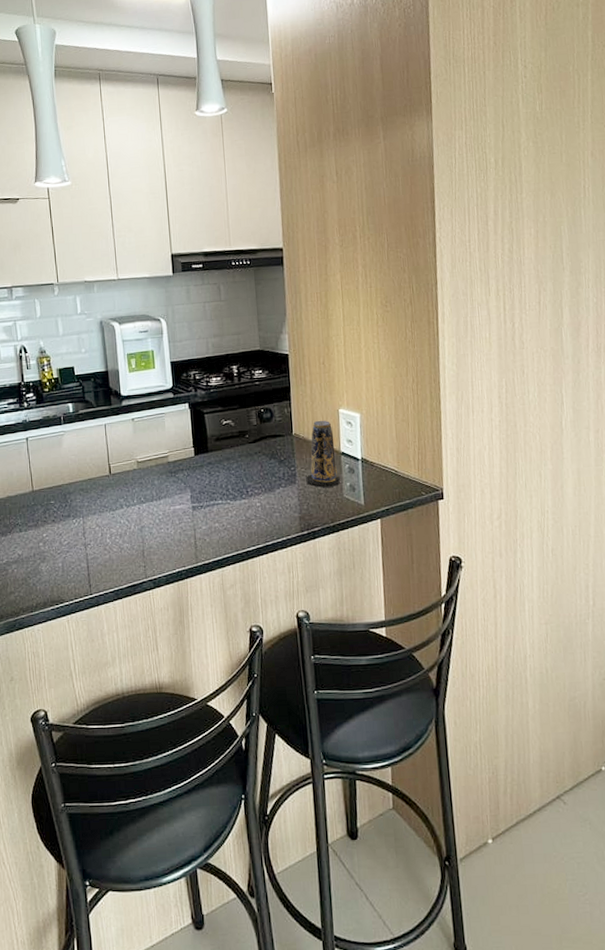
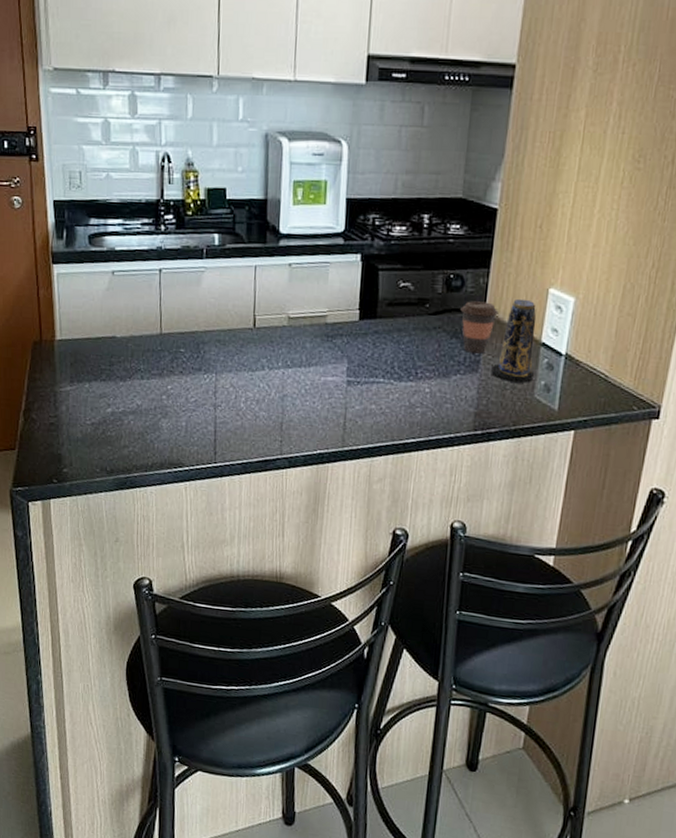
coffee cup: none [273,426,303,469] -> present [460,301,499,354]

